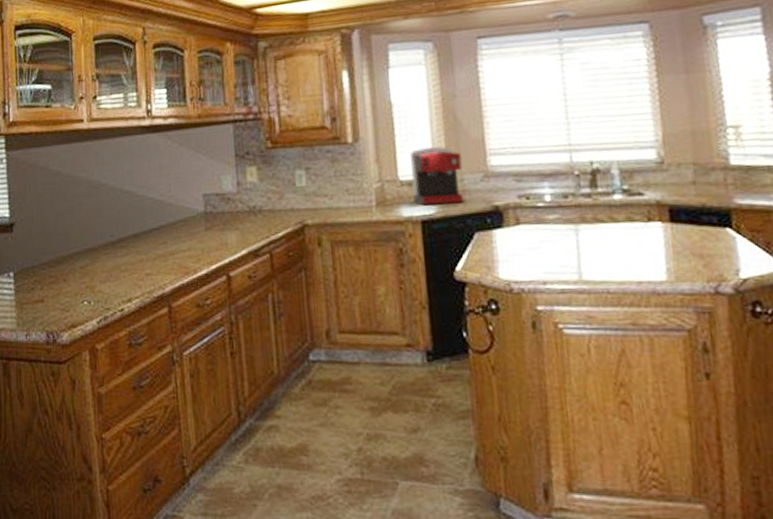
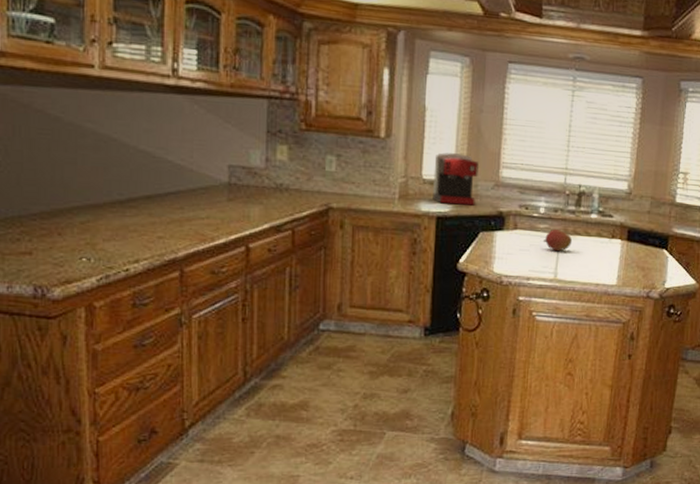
fruit: none [555,219,594,246] -> present [543,229,572,252]

